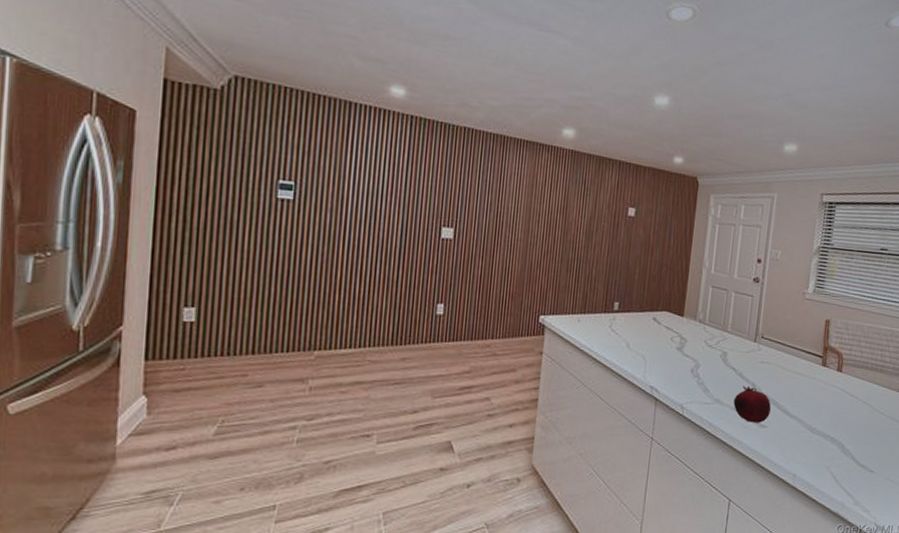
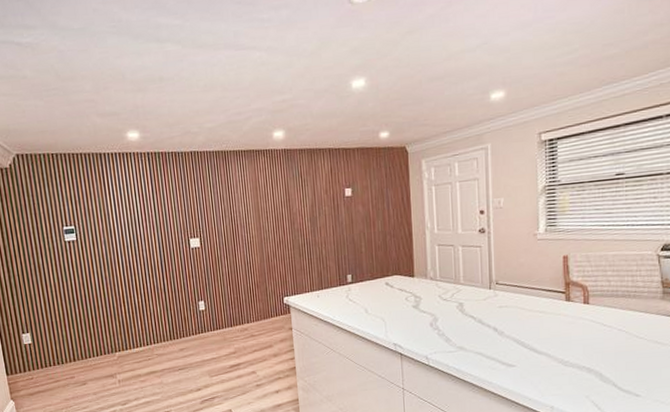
fruit: present [733,385,772,423] -> none [477,330,518,364]

